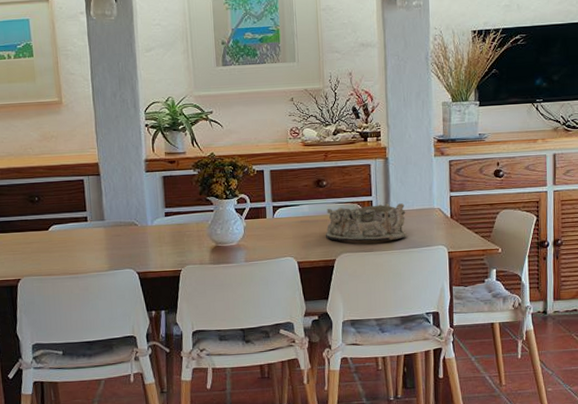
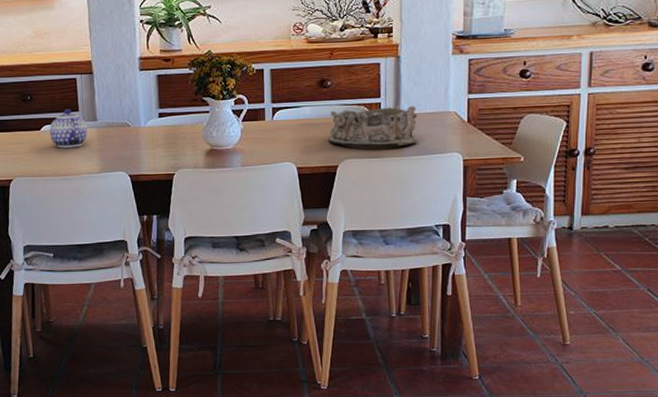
teapot: none [57,209,96,248] -> present [49,108,88,148]

